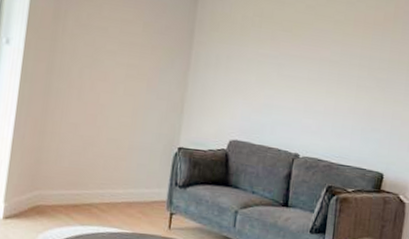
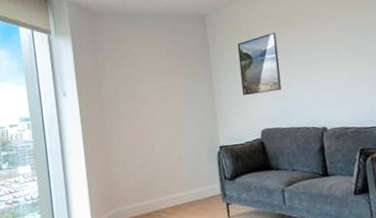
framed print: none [218,36,271,103] -> present [237,32,282,95]

